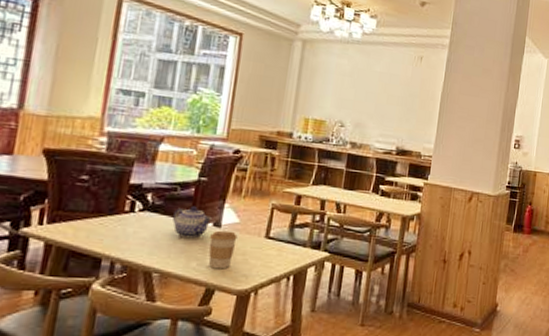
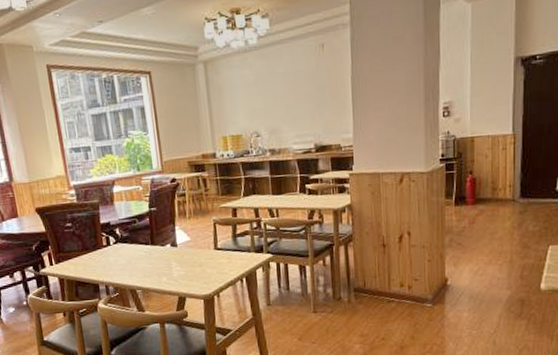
teapot: present [172,205,212,239] -> none [138,232,168,260]
coffee cup: present [208,230,238,269] -> none [171,248,193,281]

